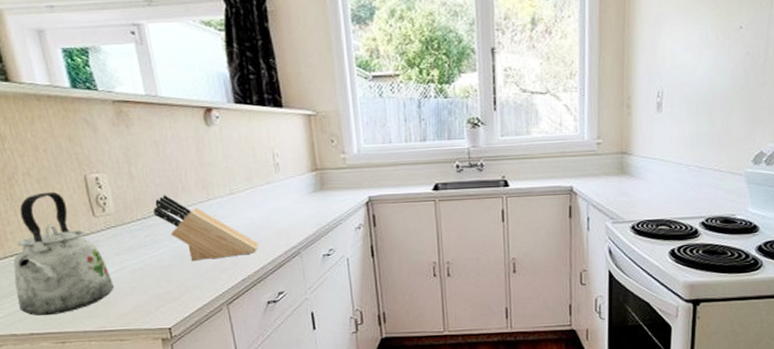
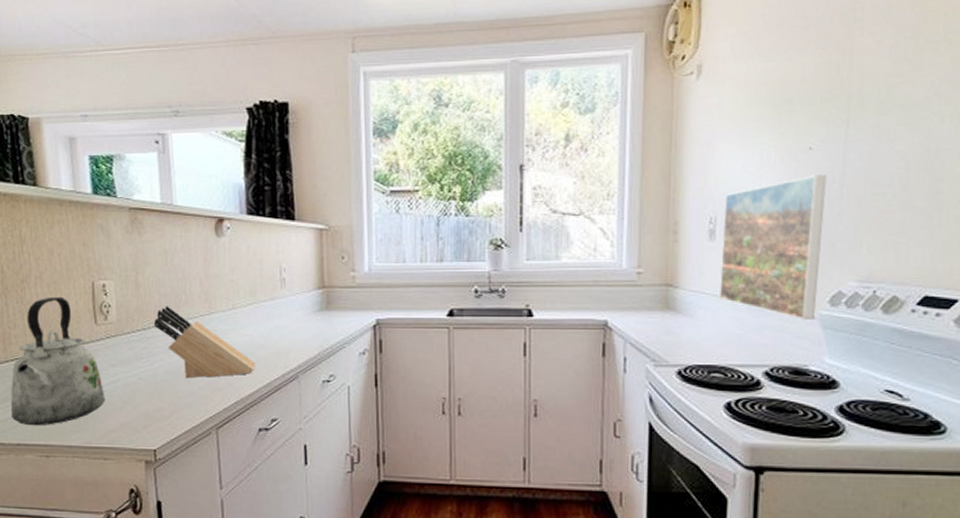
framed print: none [665,51,753,178] -> present [719,175,827,321]

